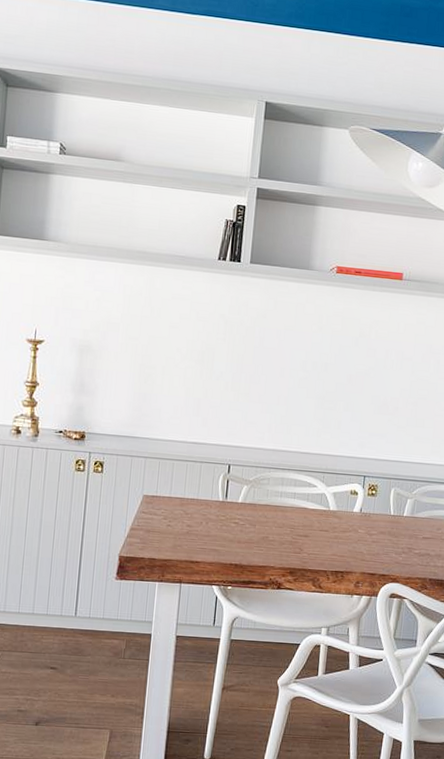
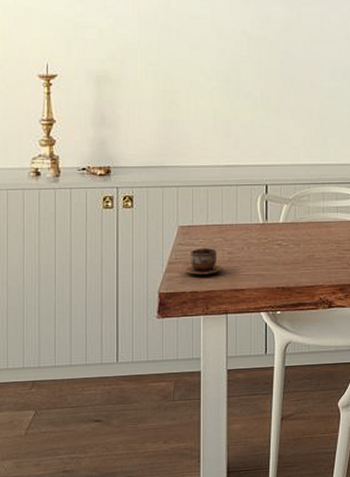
cup: none [145,518,181,544] -> present [184,248,223,275]

